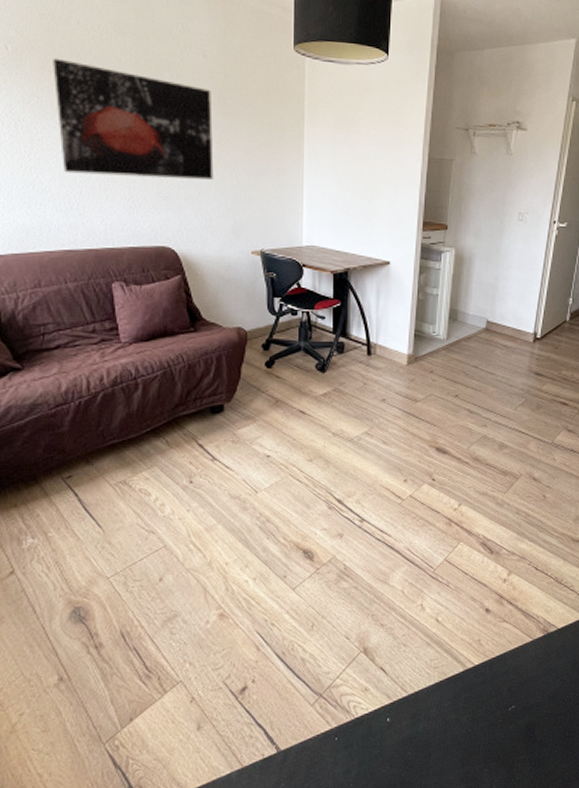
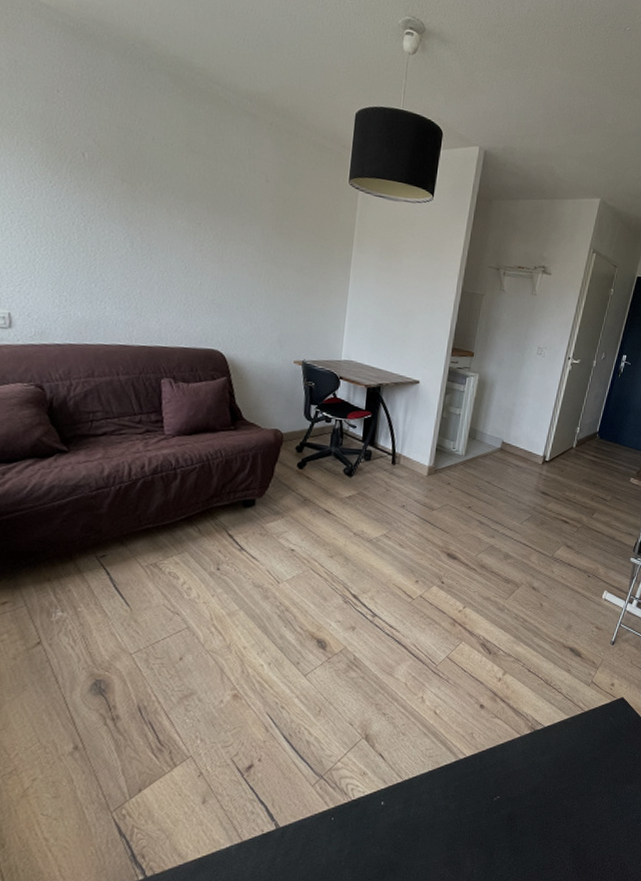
wall art: present [53,58,214,180] -> none [125,168,270,293]

